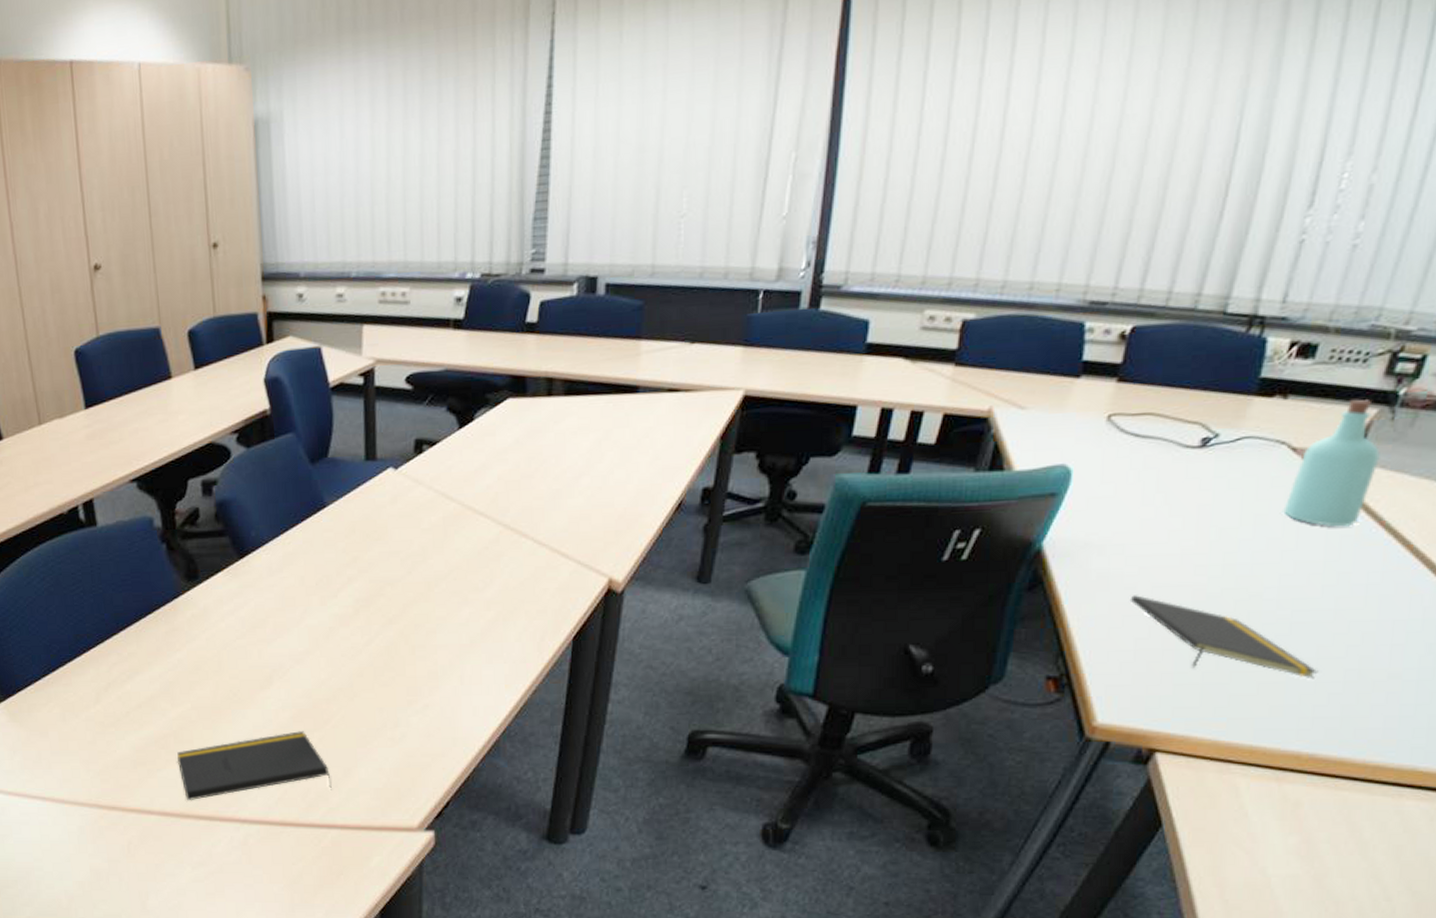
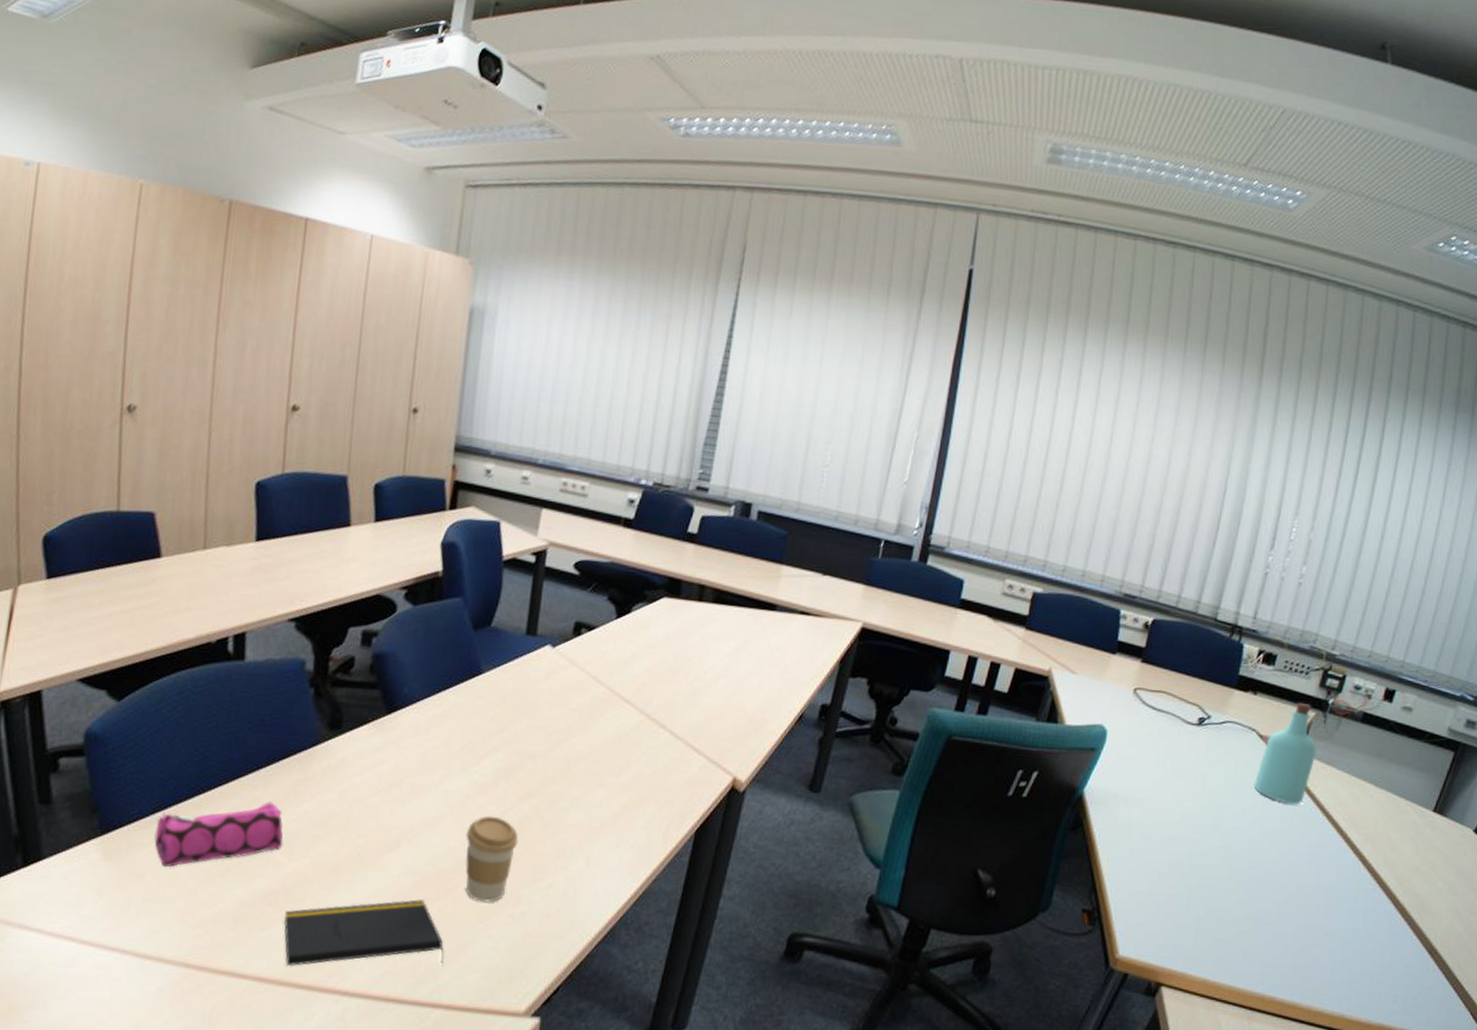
pencil case: none [48,654,164,723] -> present [154,801,283,868]
coffee cup: none [335,645,388,728] -> present [465,815,519,903]
notepad: present [1129,595,1319,680] -> none [1145,844,1277,932]

